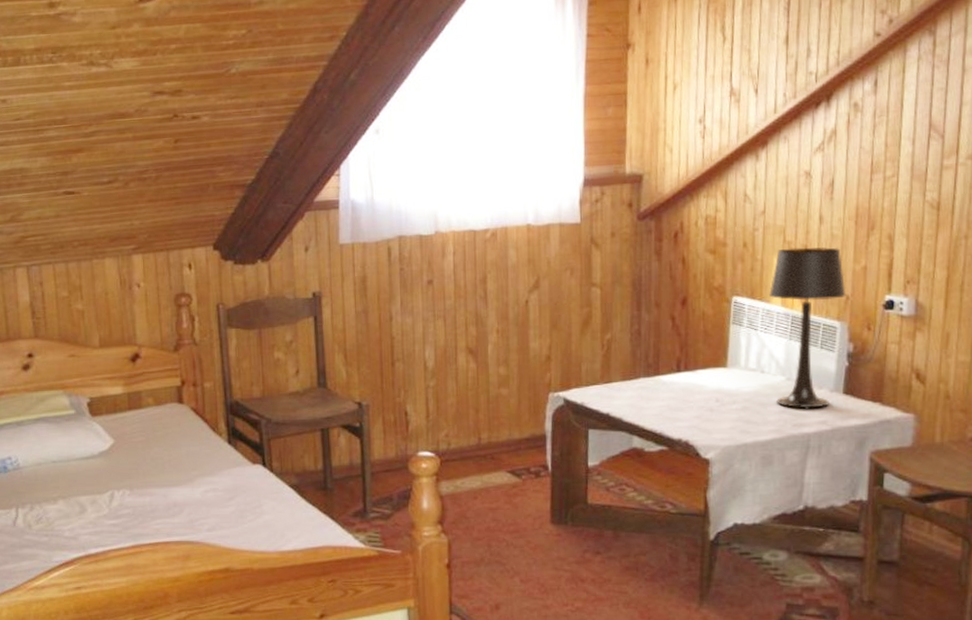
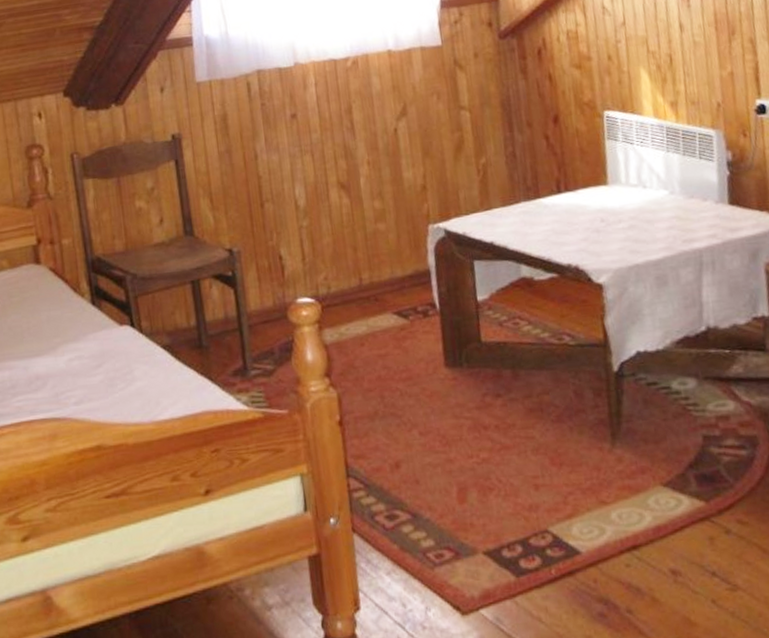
table lamp: present [769,246,846,409] -> none [640,54,717,223]

